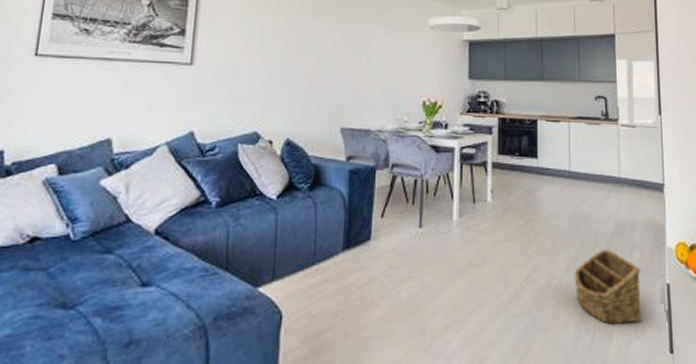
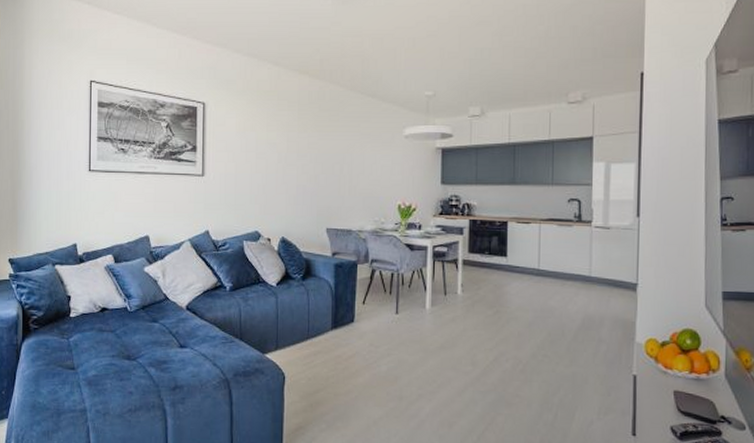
basket: present [574,249,642,324] -> none [539,341,608,407]

